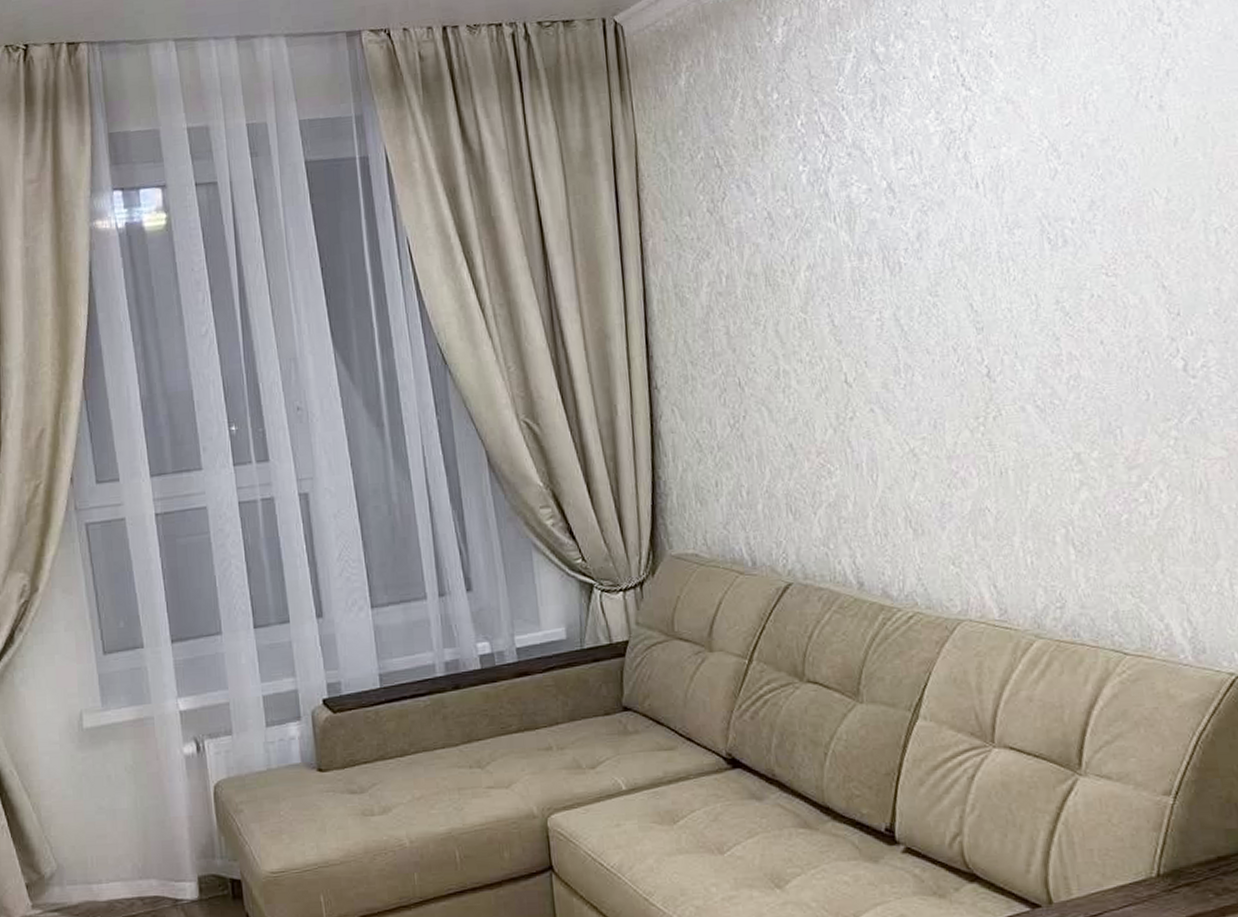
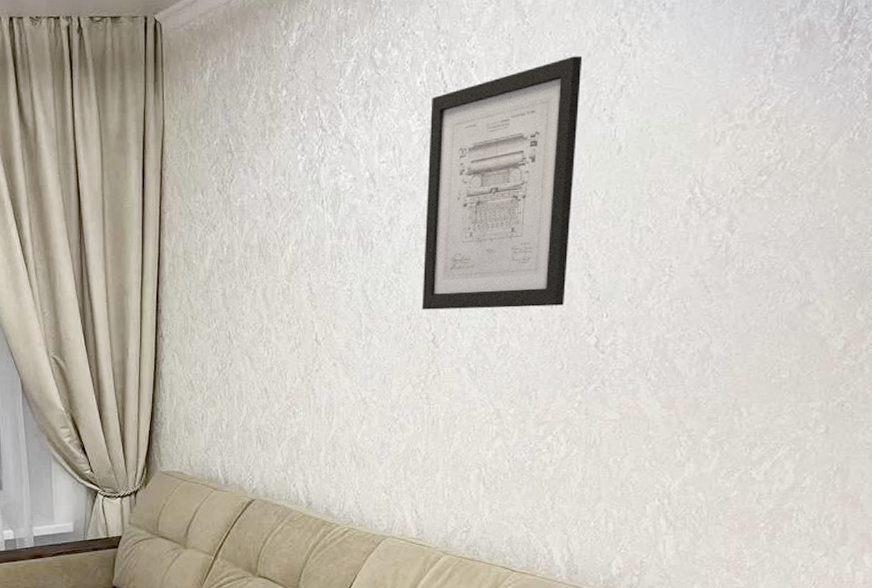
wall art: none [949,38,1139,339] -> present [422,55,583,310]

